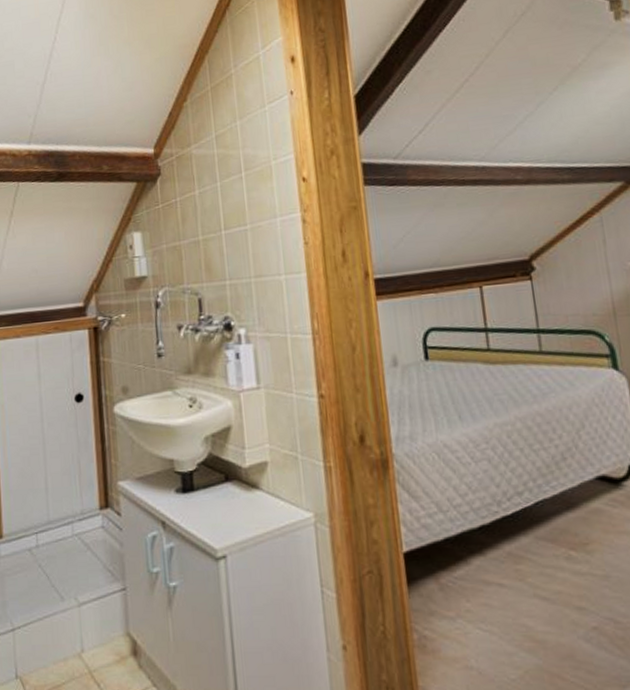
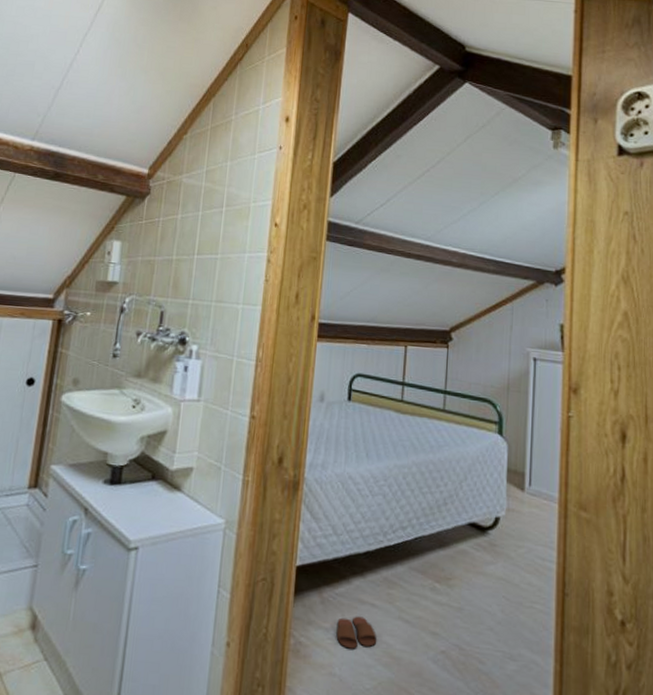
slipper: none [462,599,513,637] -> present [336,616,376,649]

